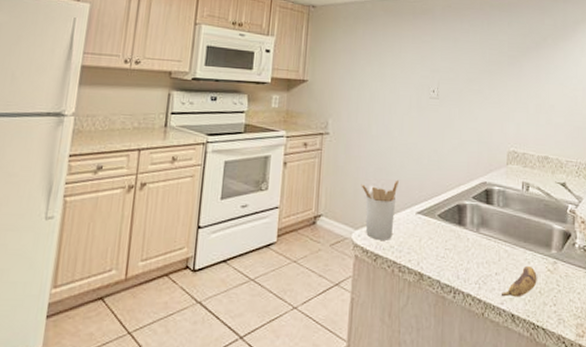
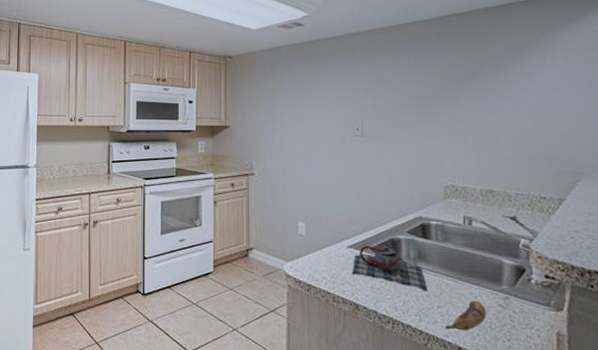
utensil holder: present [361,179,399,240] -> none [289,215,327,272]
teapot: none [418,207,488,258] -> present [351,241,428,292]

